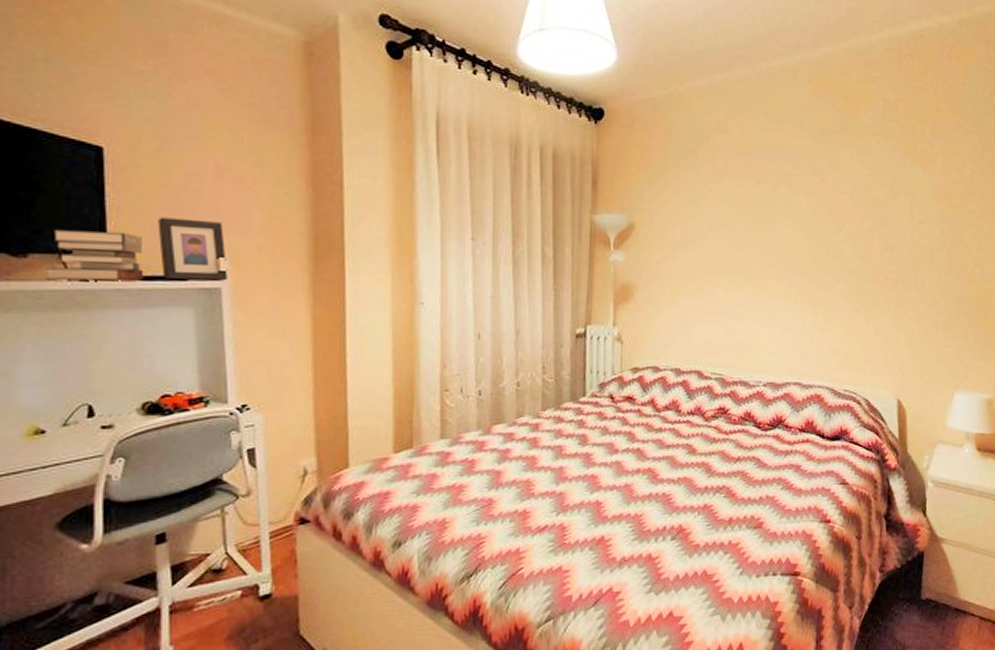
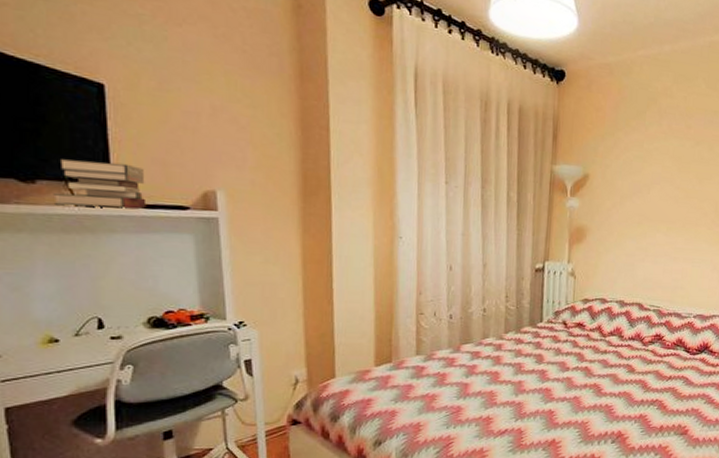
picture frame: present [158,217,228,282] -> none [158,151,224,212]

